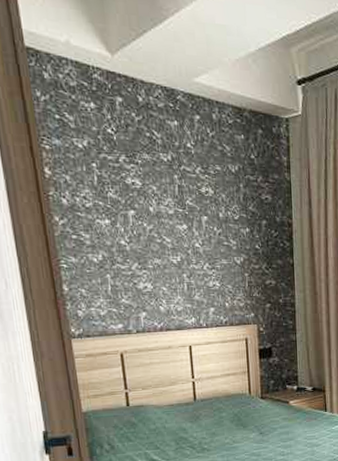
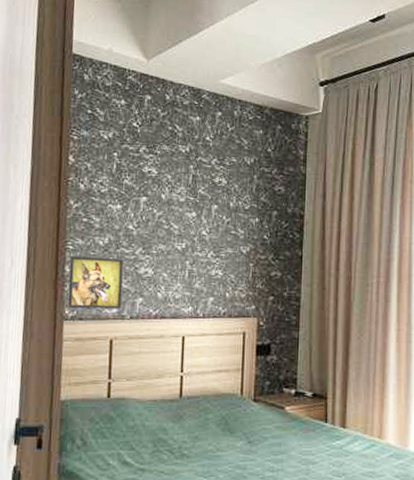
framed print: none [66,274,127,326] -> present [68,255,124,309]

